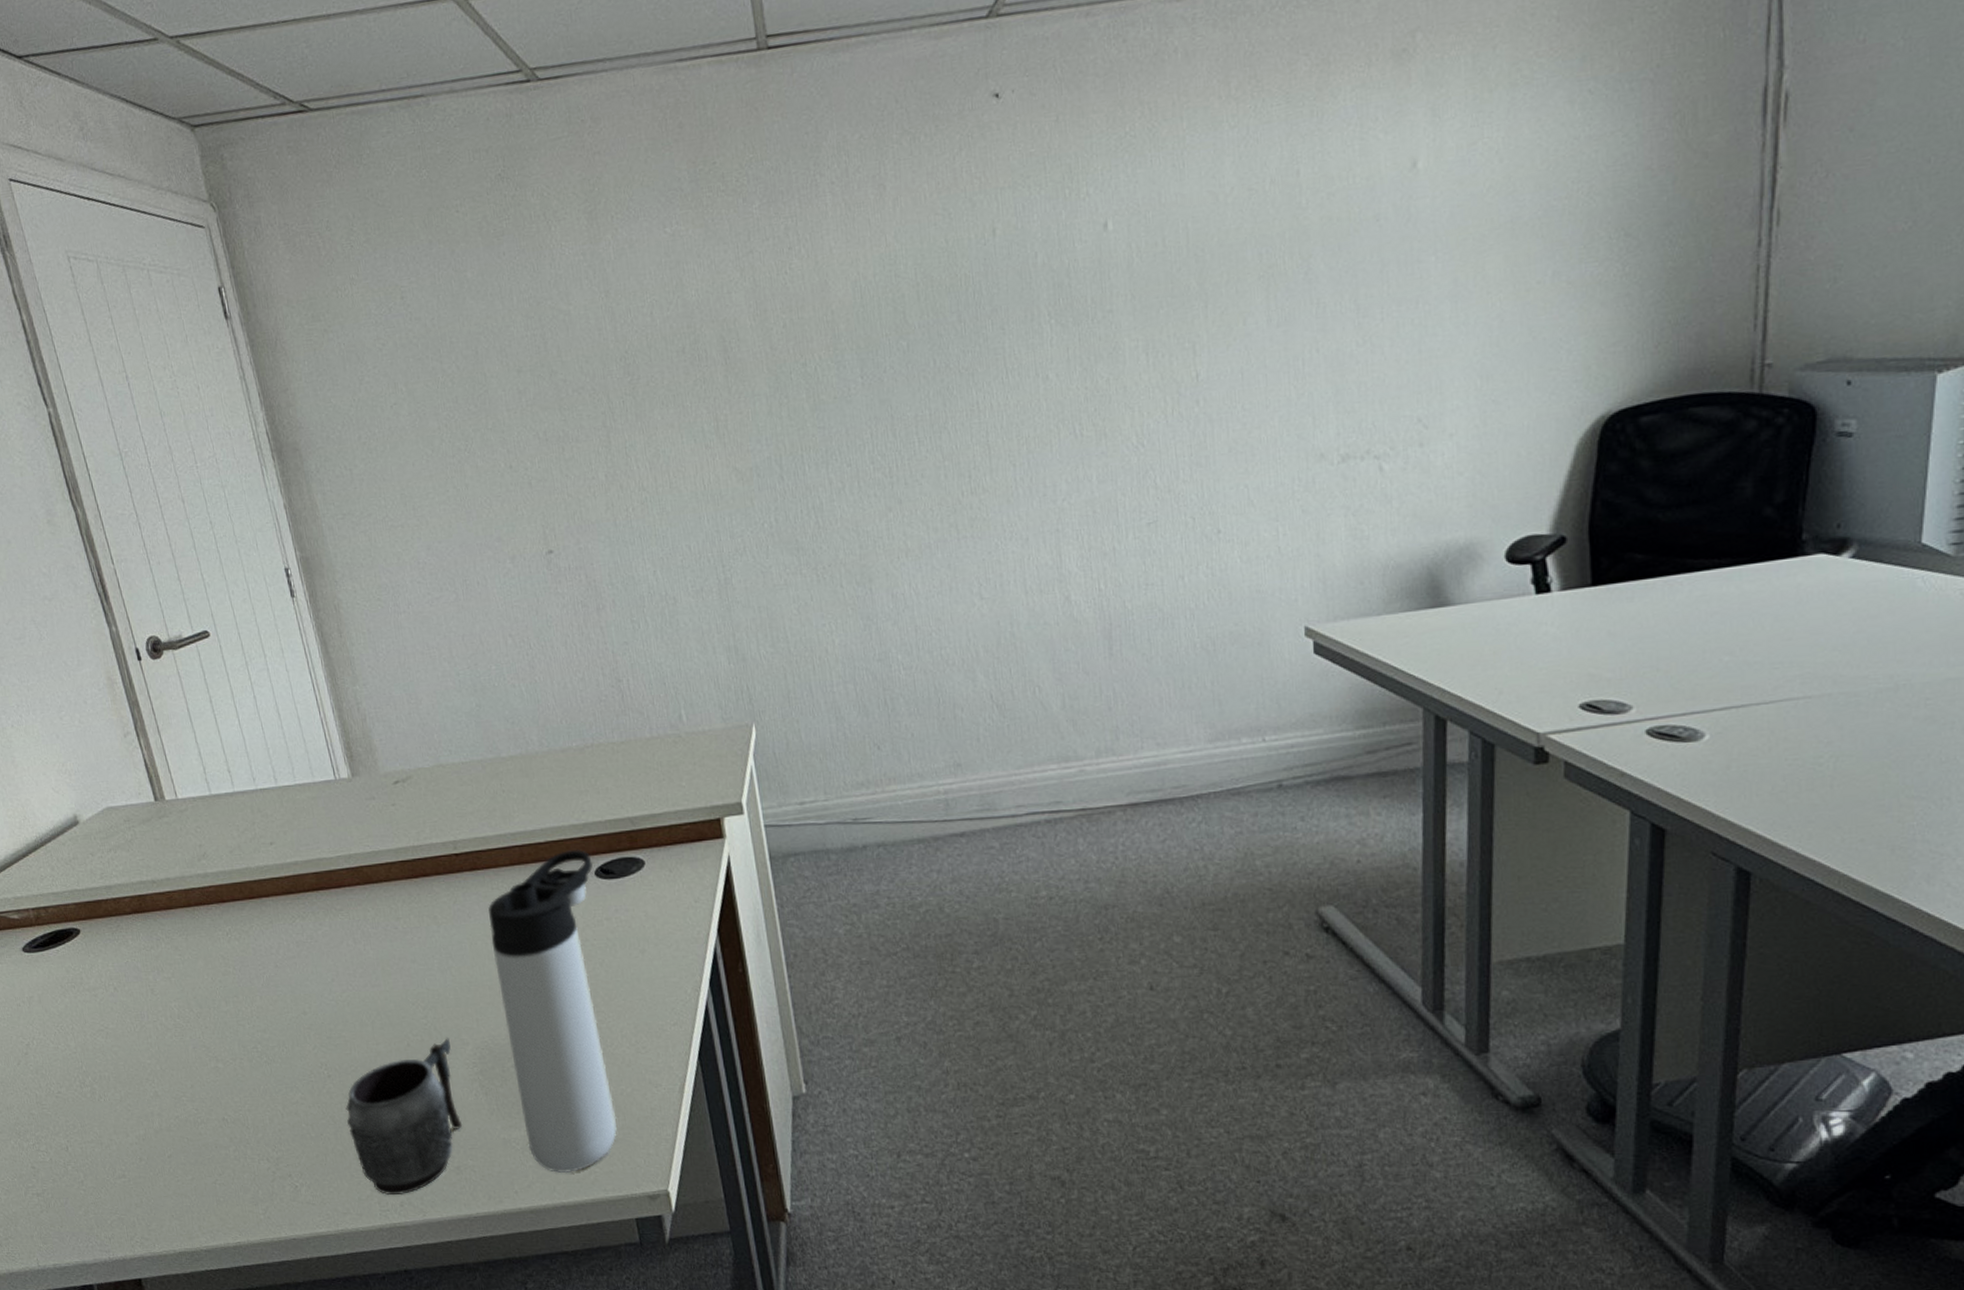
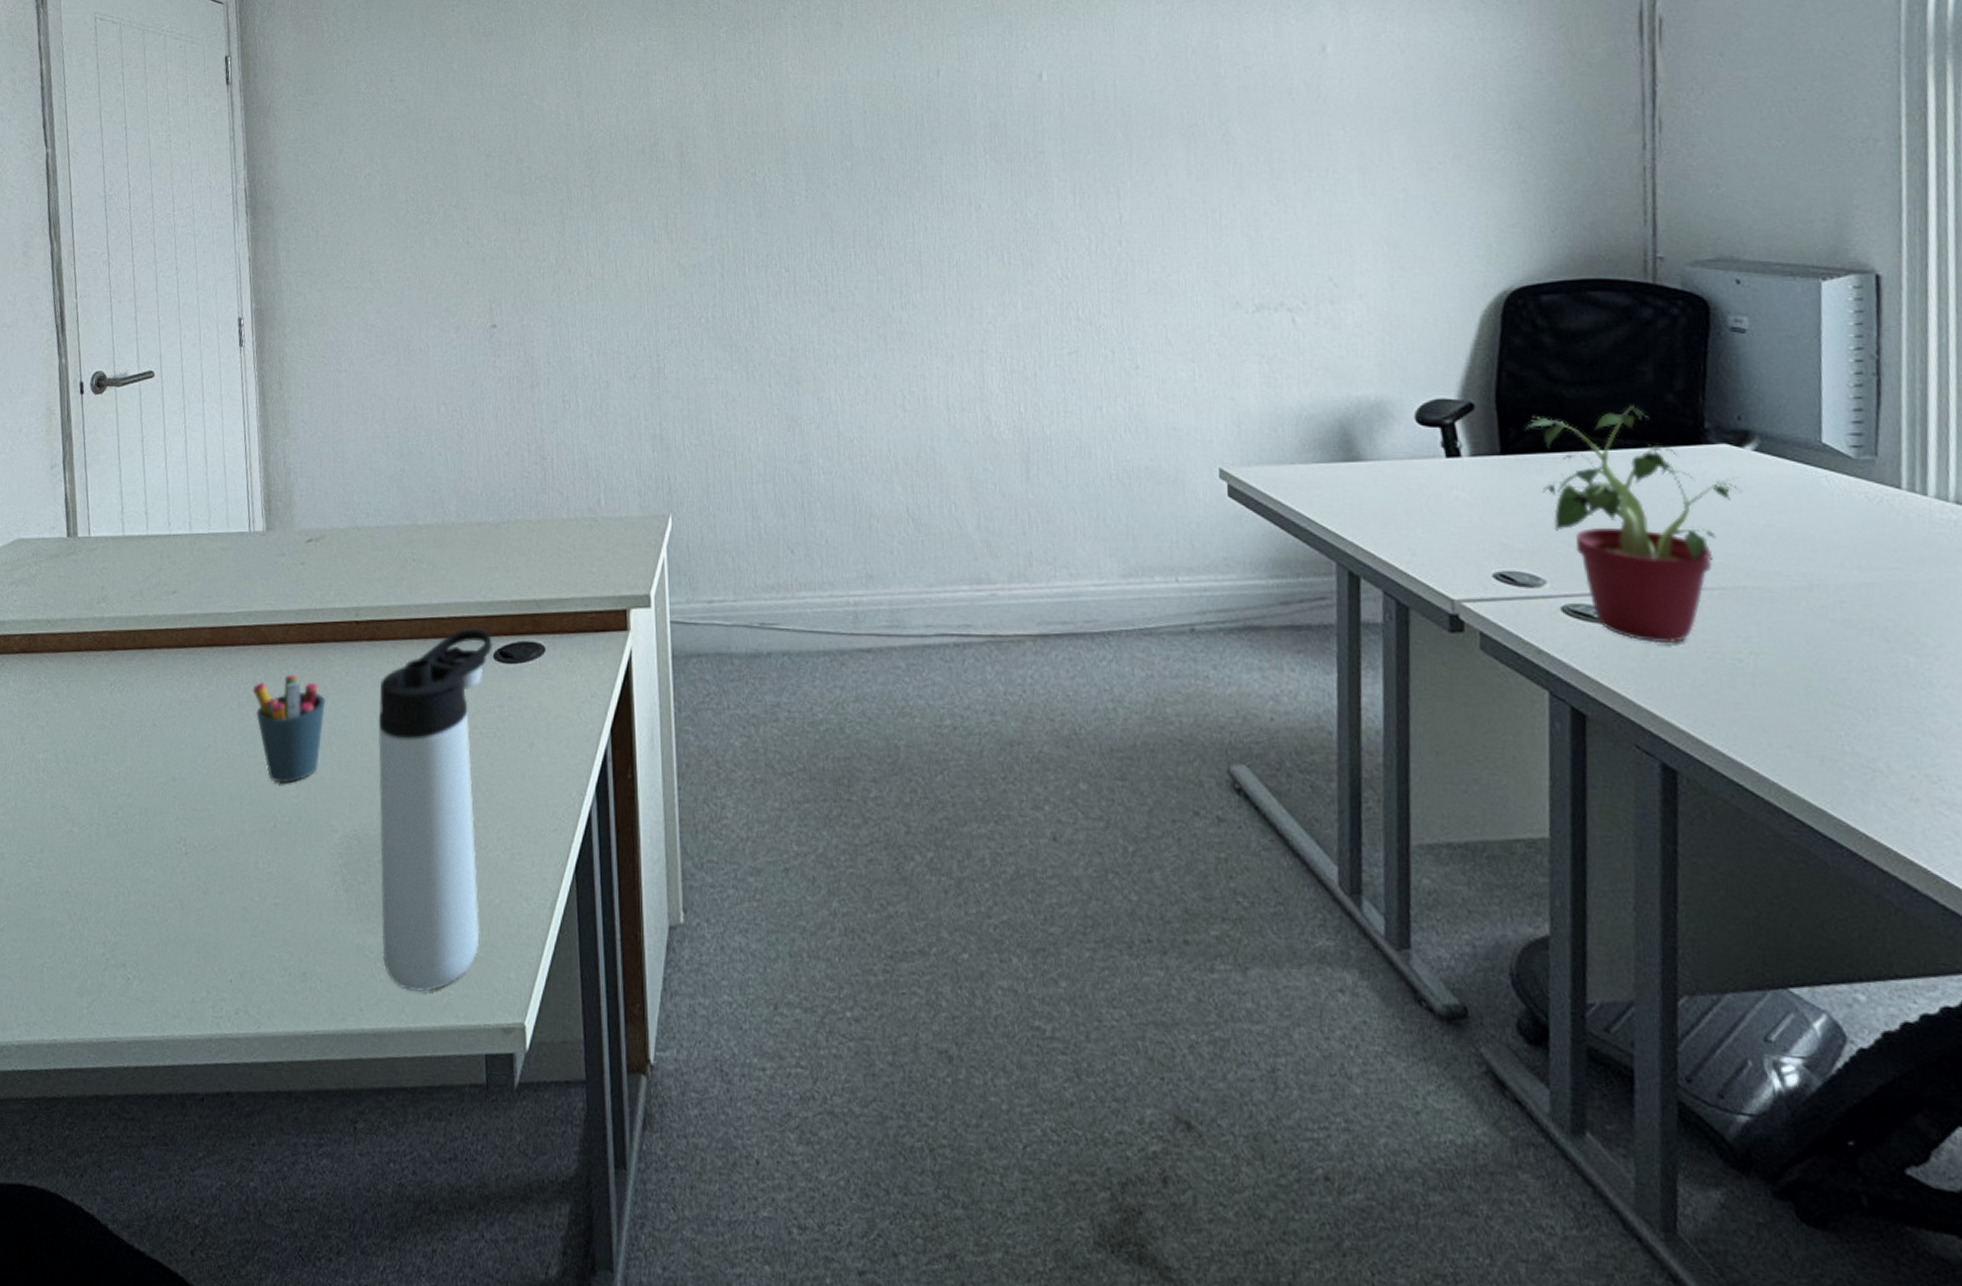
mug: present [345,1038,463,1195] -> none [196,822,318,1000]
pen holder: none [365,908,441,1006] -> present [252,674,326,783]
potted plant: none [1614,523,1836,756] -> present [1521,406,1742,644]

